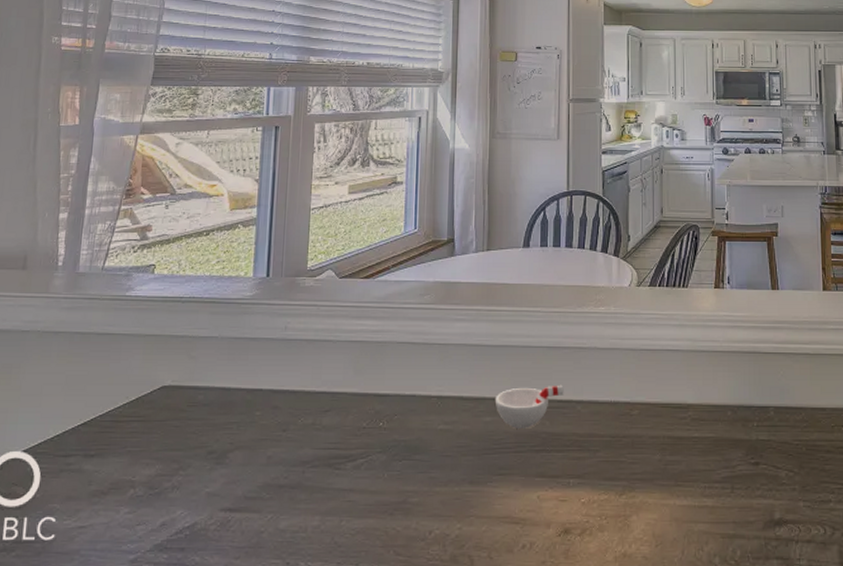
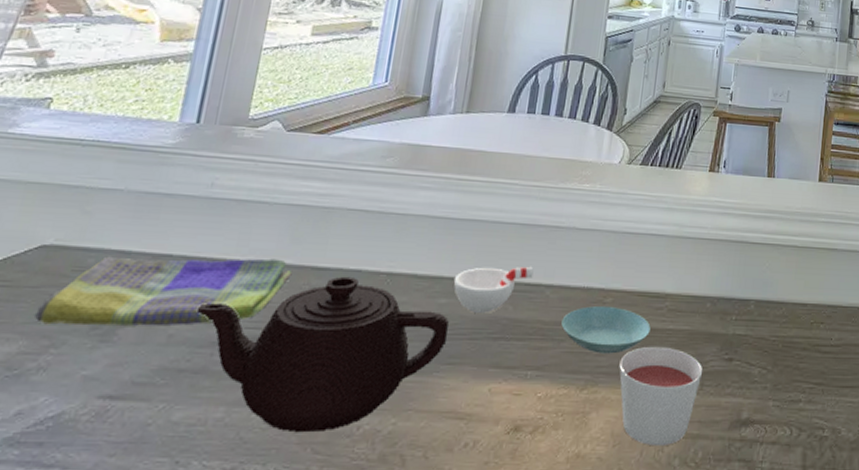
dish towel: none [165,388,359,451] -> present [35,256,292,326]
teapot: none [287,401,495,538] -> present [196,276,449,433]
saucer: none [595,417,677,462] -> present [561,305,651,354]
candle: none [652,453,731,546] -> present [619,346,702,447]

